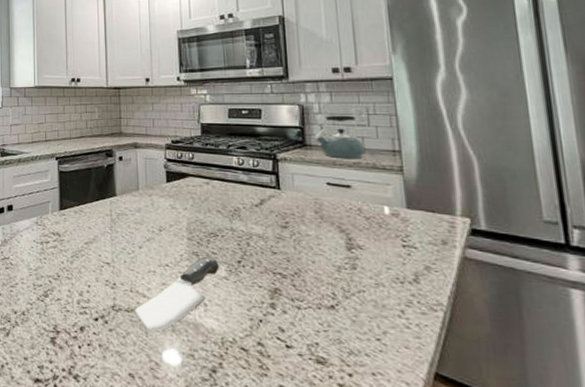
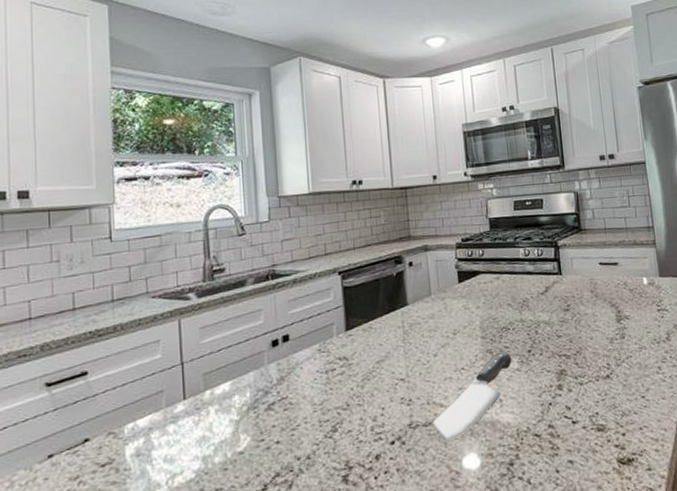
kettle: present [313,115,366,159] -> none [586,198,628,240]

